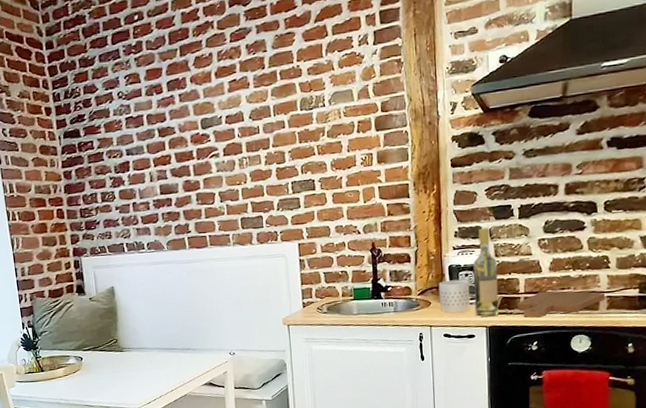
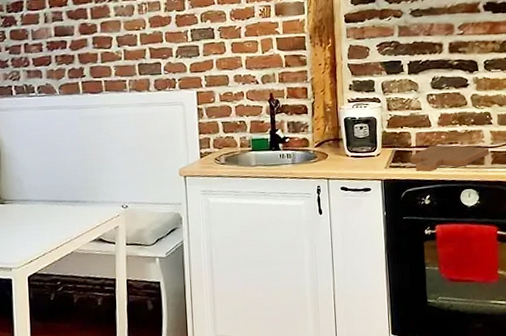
mug: present [438,279,476,314] -> none [335,132,371,166]
bottle: present [473,227,499,317] -> none [367,82,393,171]

